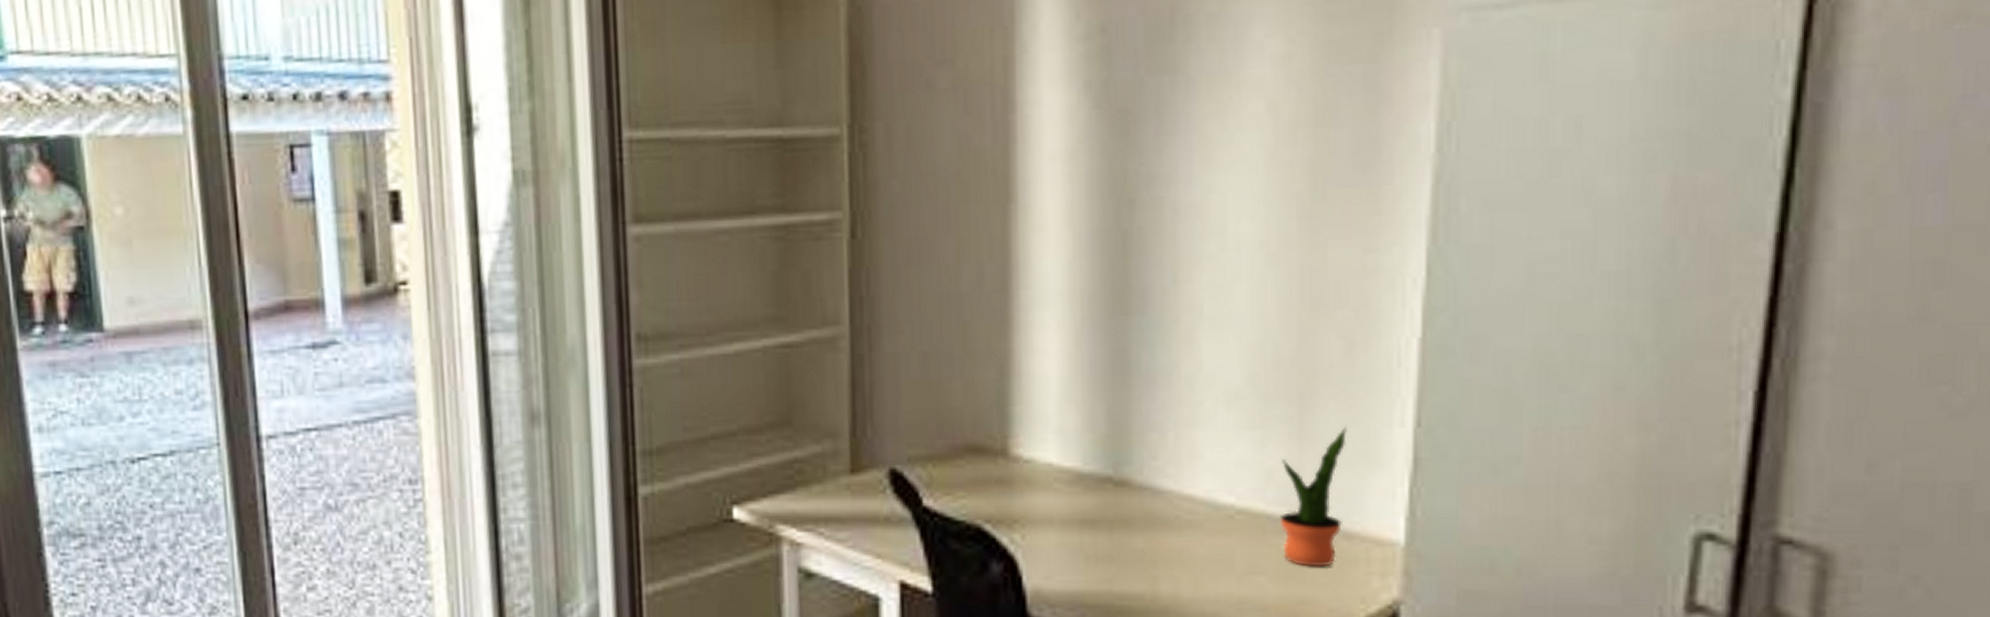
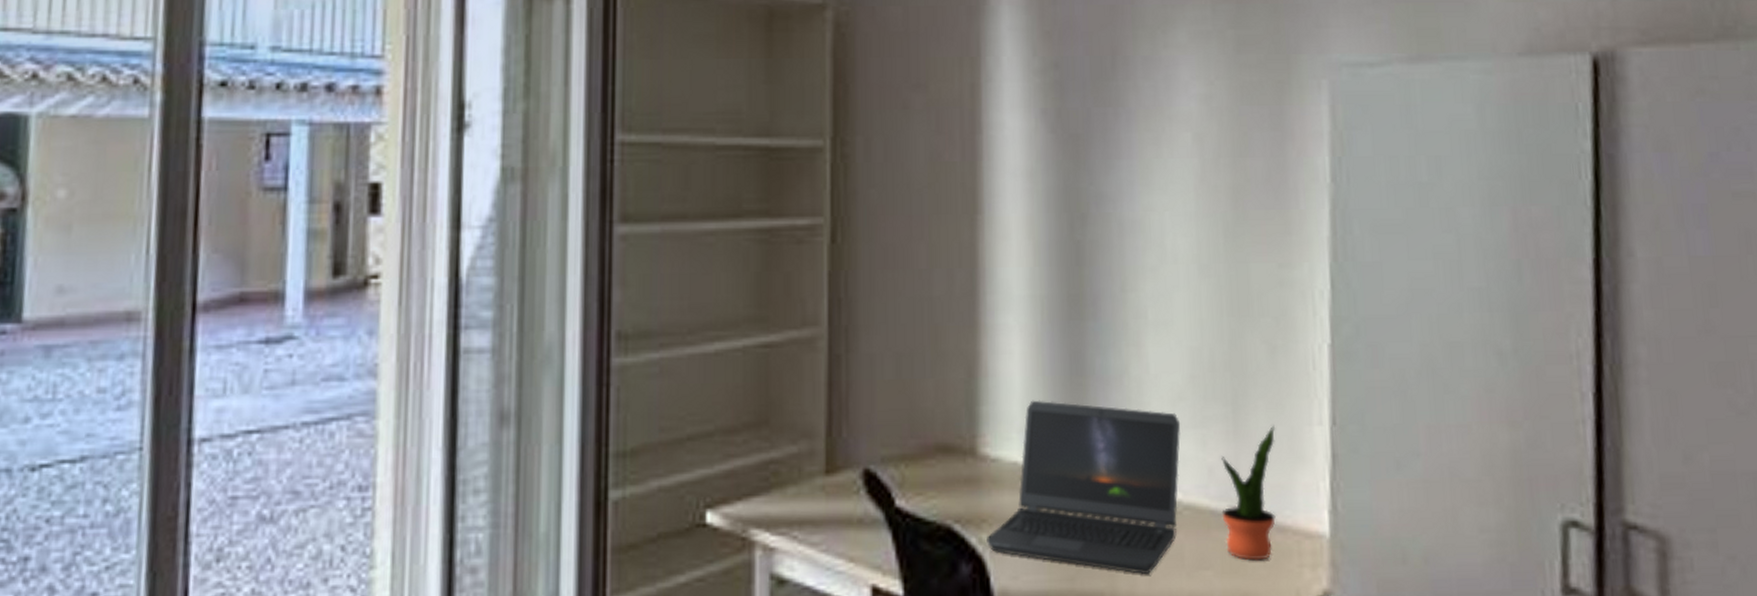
laptop computer: none [1019,400,1237,577] -> present [987,400,1181,574]

